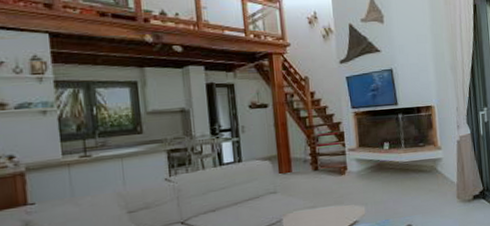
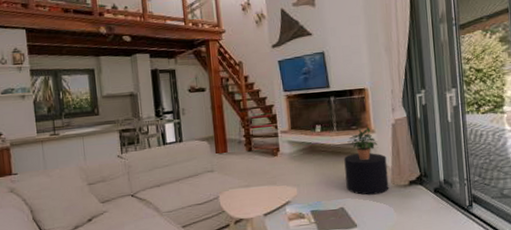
stool: none [411,169,455,211] -> present [344,153,389,195]
potted plant: none [415,143,443,177] -> present [347,126,377,161]

